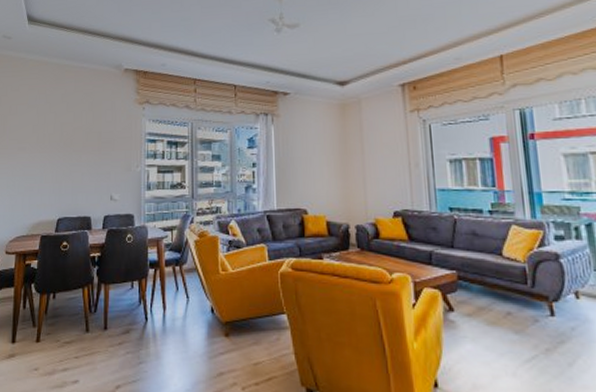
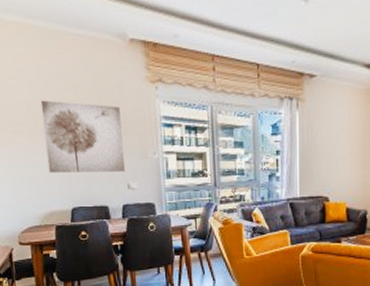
wall art: none [42,121,110,185] -> present [40,100,125,173]

